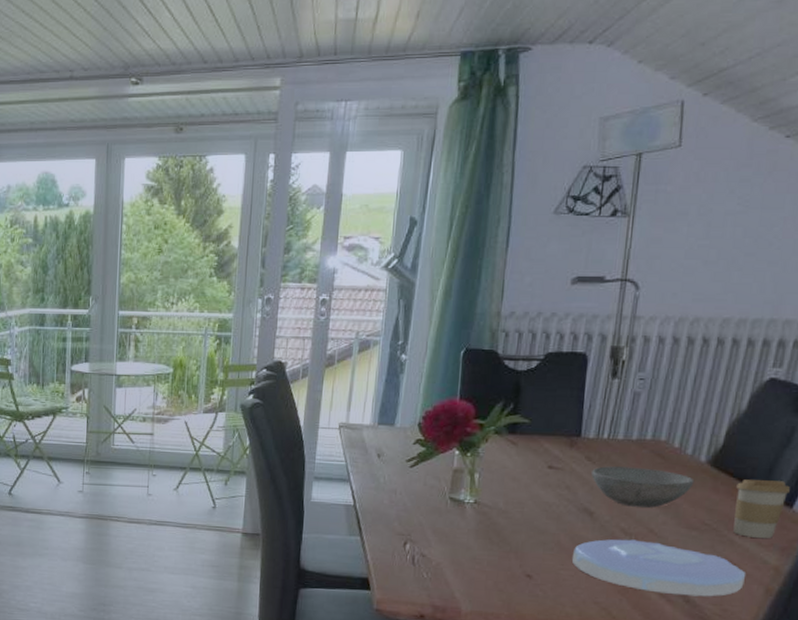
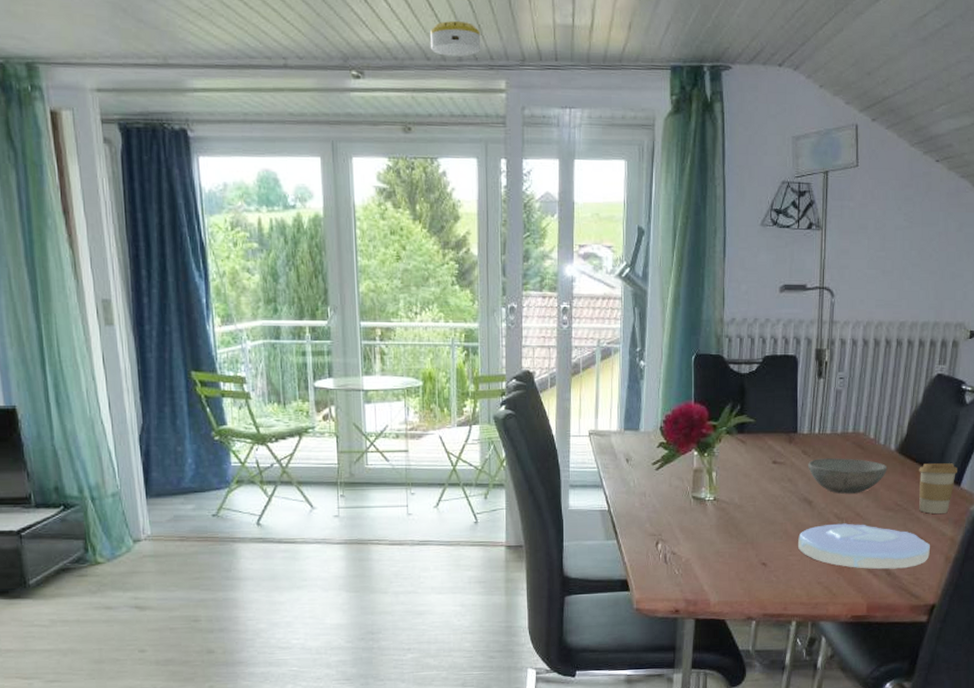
smoke detector: none [209,24,260,58] -> present [431,21,481,57]

